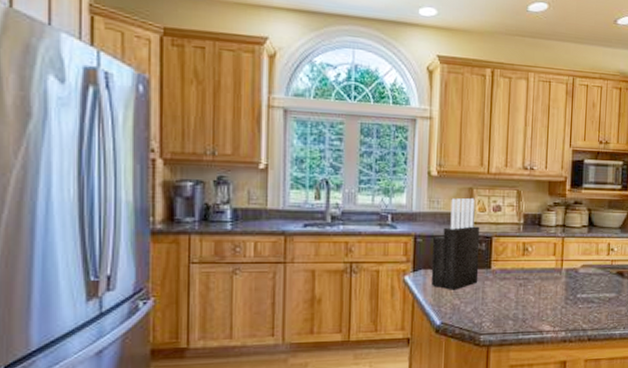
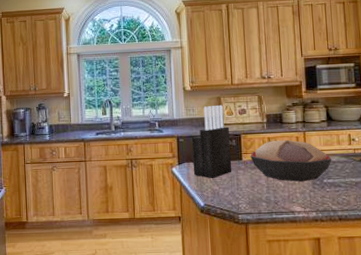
decorative bowl: none [501,245,588,296] -> present [250,139,332,182]

